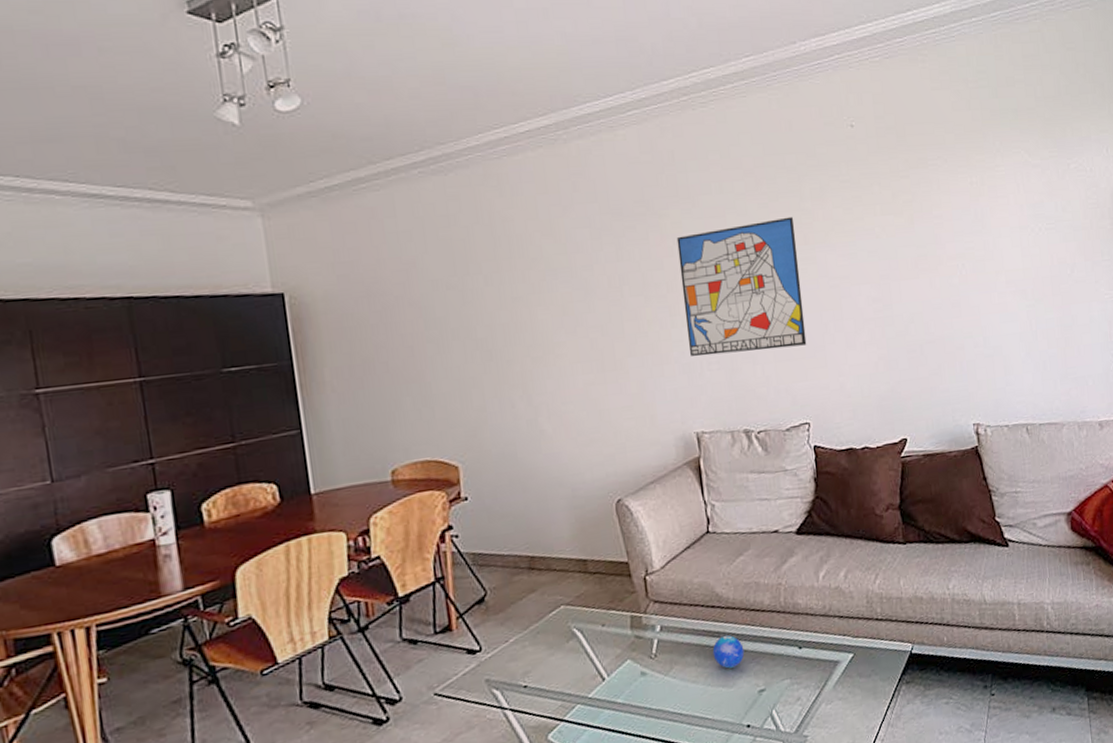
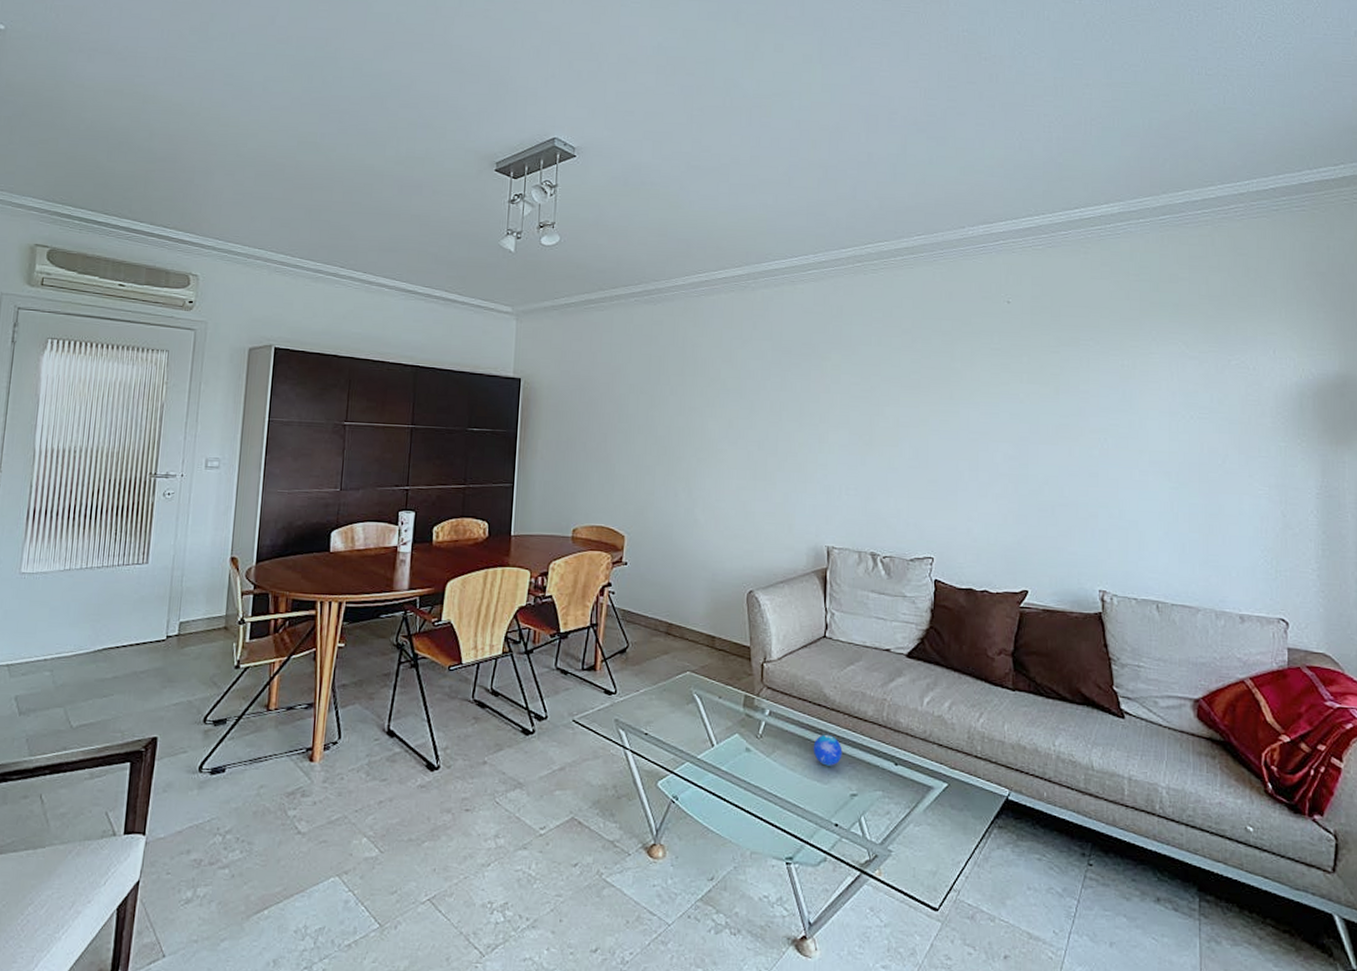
wall art: present [676,216,807,357] -> none [831,373,943,488]

